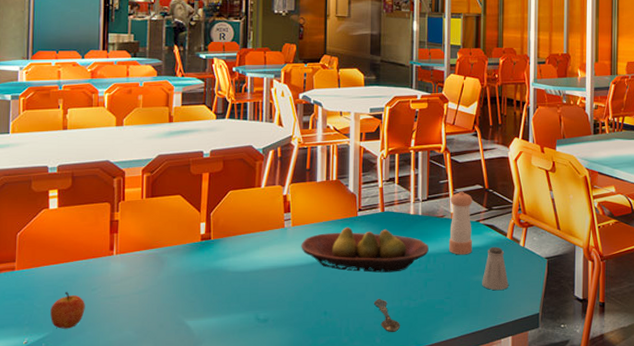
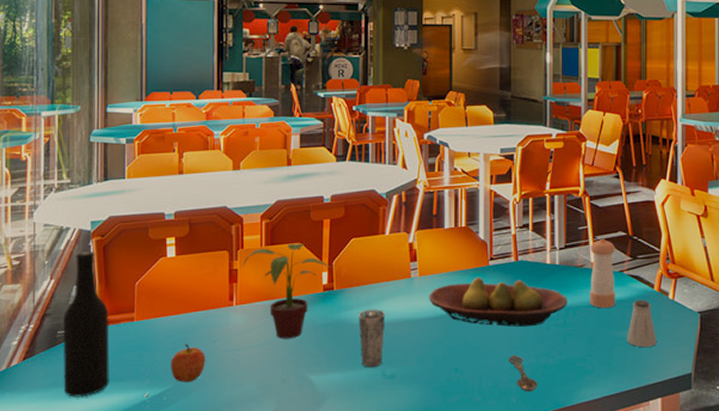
potted plant: none [123,195,209,286] -> present [242,243,331,339]
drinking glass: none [234,257,260,312] -> present [358,309,386,368]

